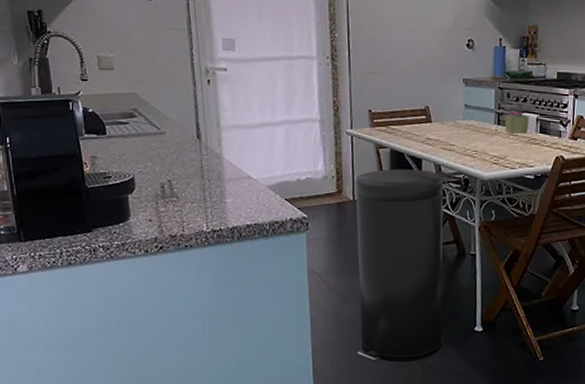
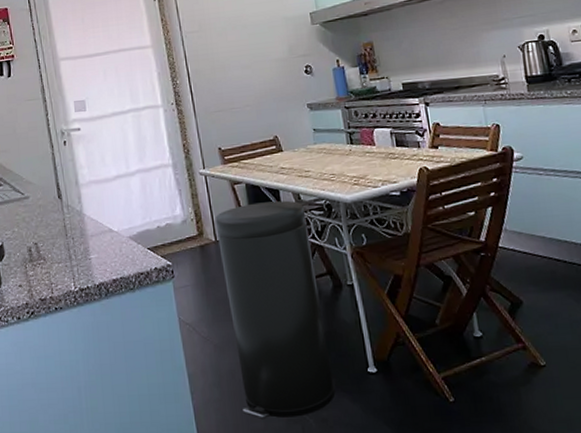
jar: present [504,104,531,134] -> none [353,120,384,151]

